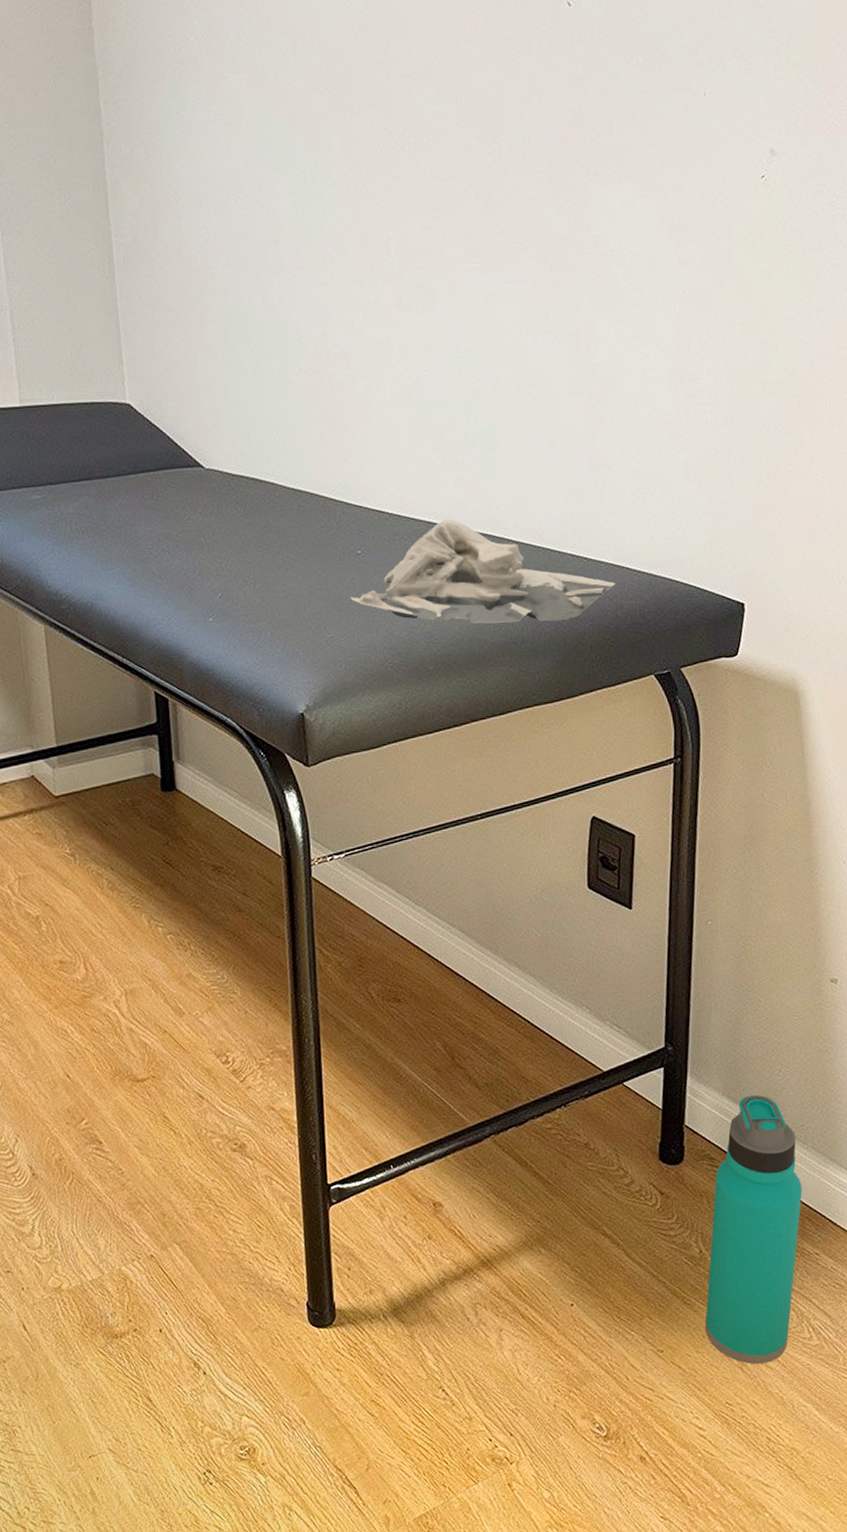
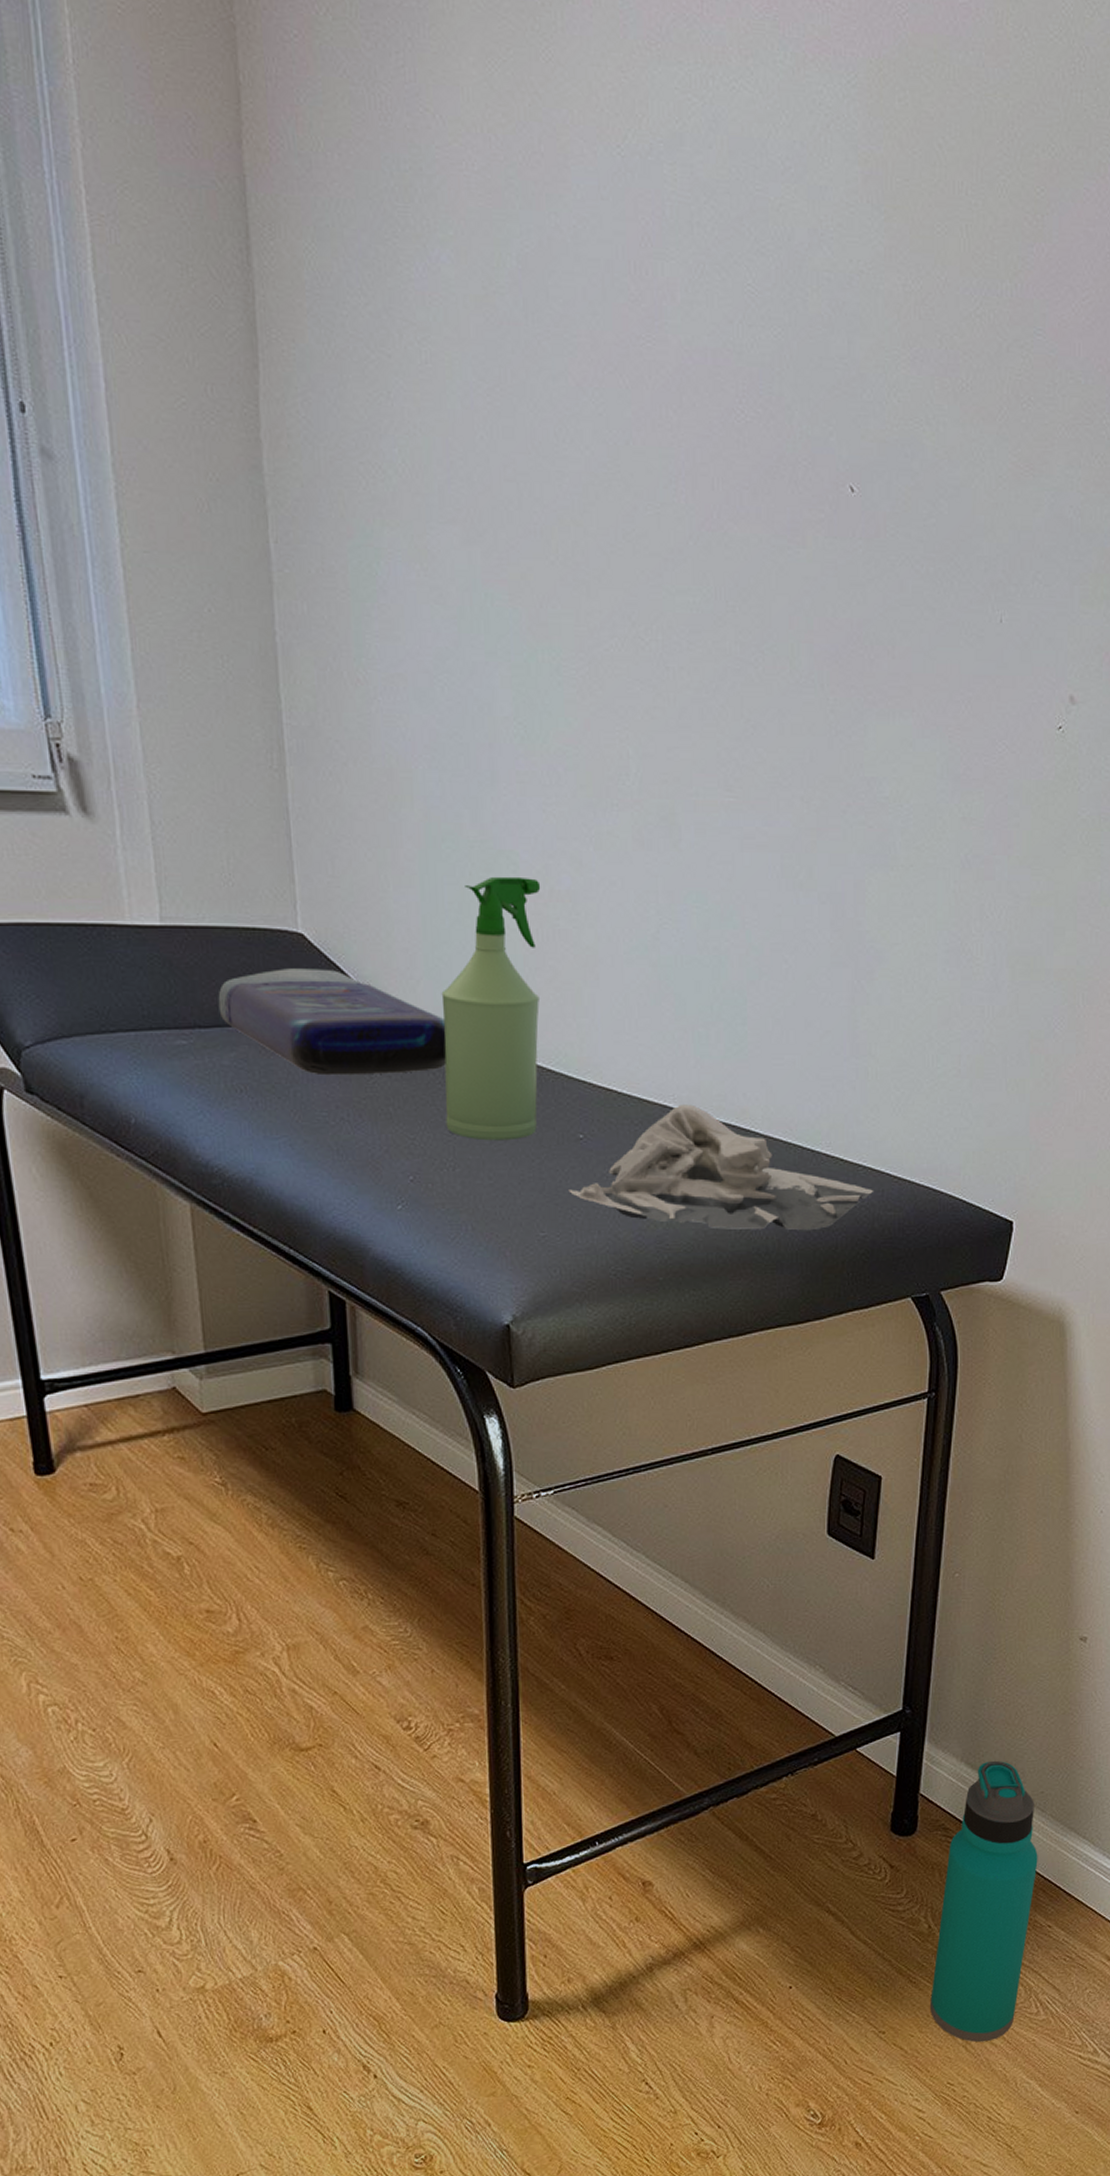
towel: none [64,430,246,516] -> present [218,968,447,1076]
spray bottle: none [241,343,322,561] -> present [441,876,541,1141]

